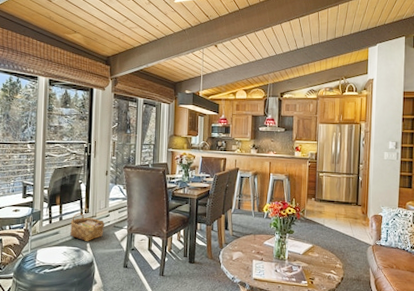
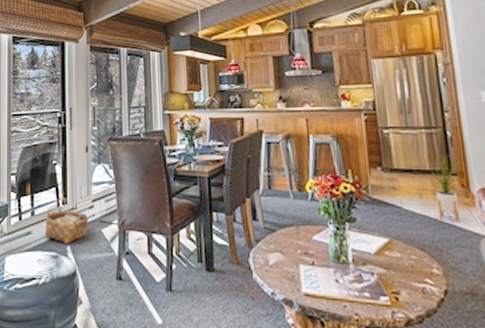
house plant: none [344,192,366,236] -> present [426,155,462,223]

